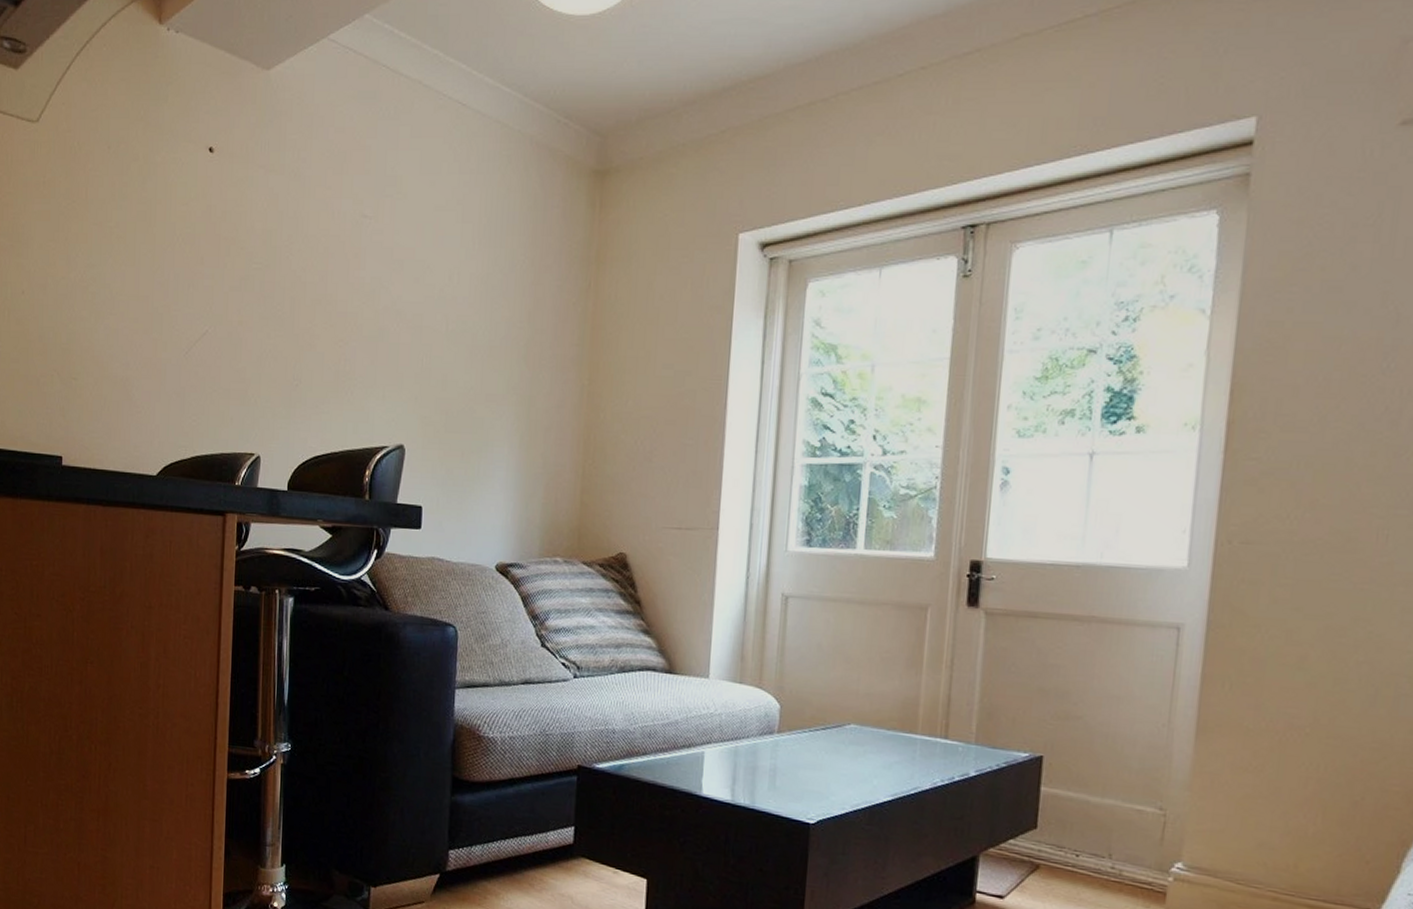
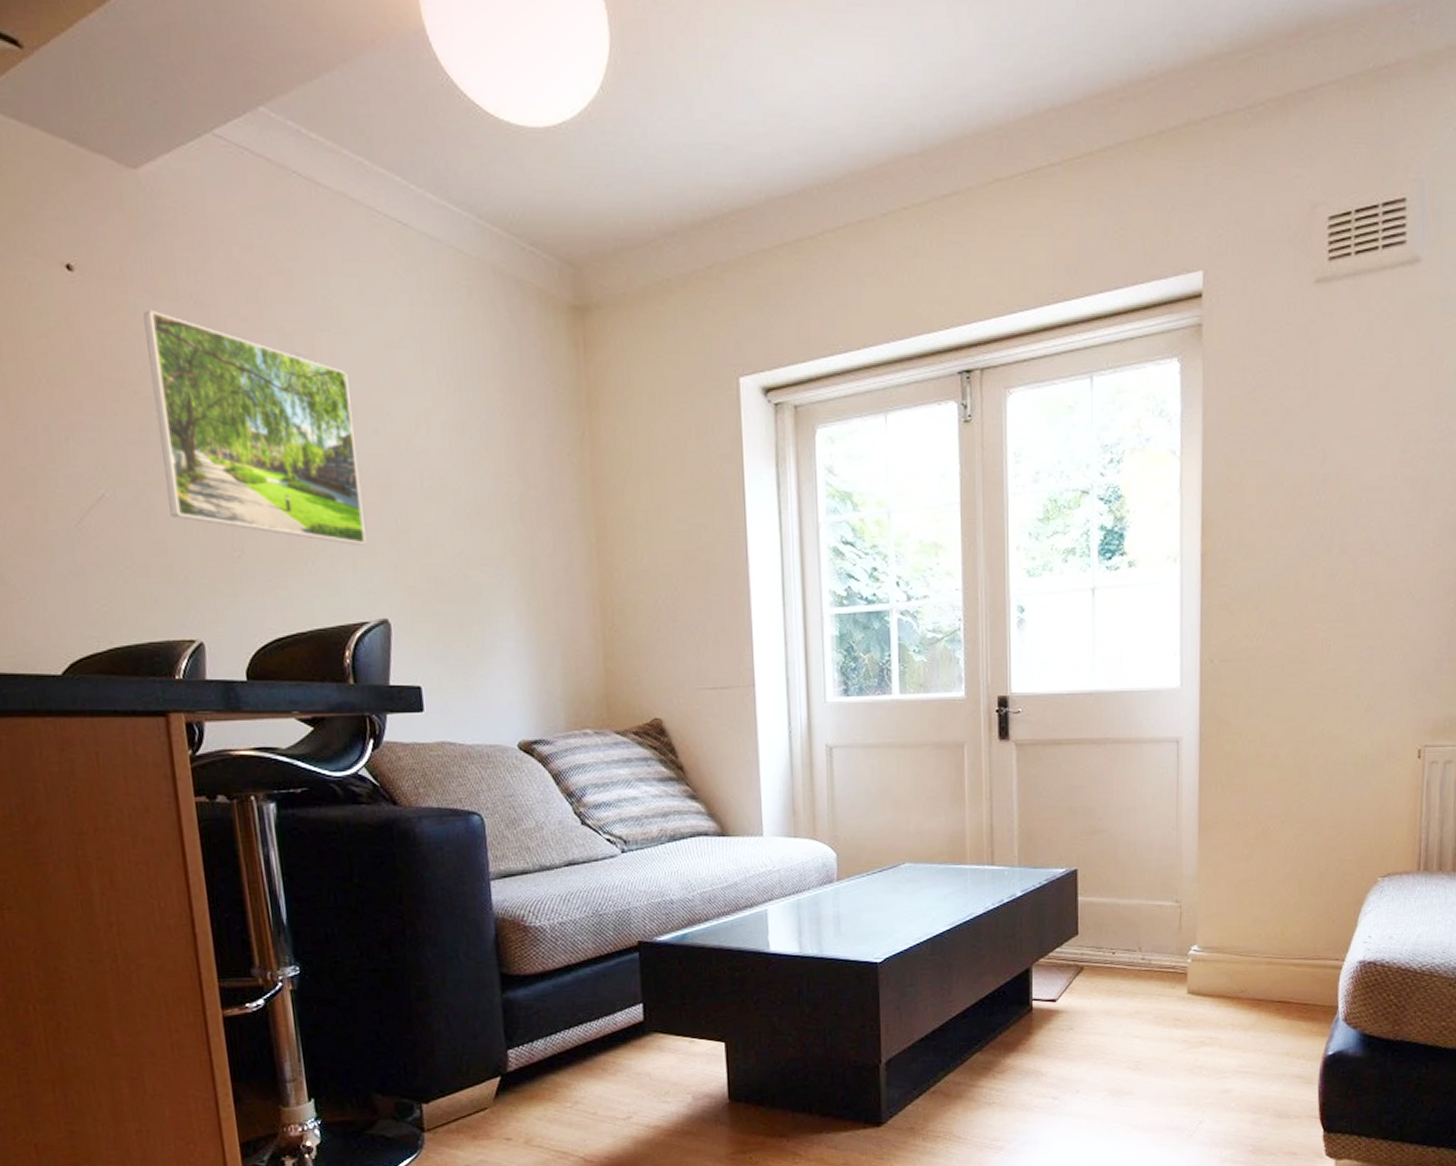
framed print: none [252,181,401,379] -> present [143,309,366,545]

